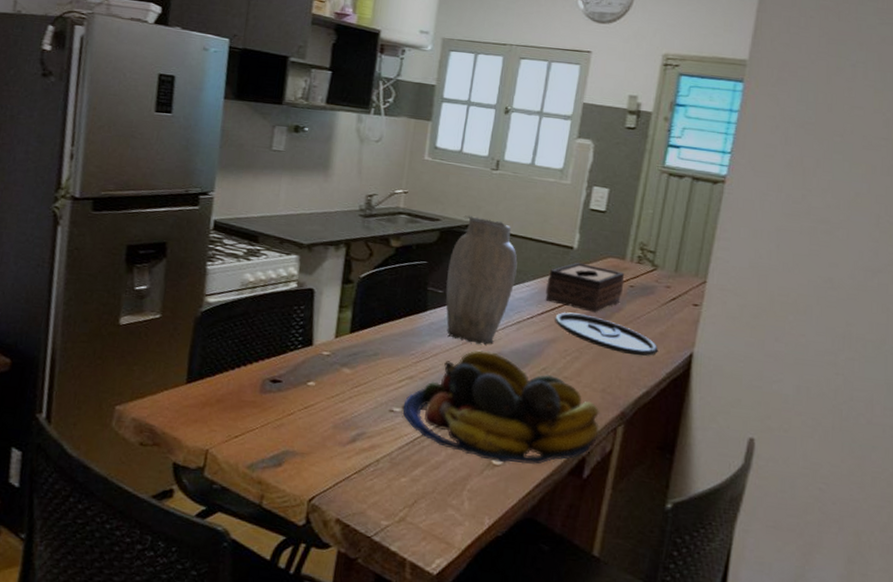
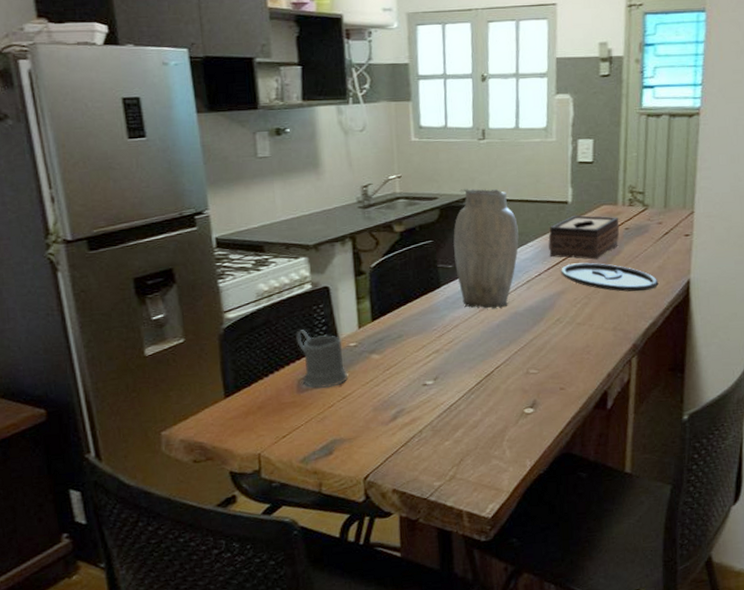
mug: none [268,328,316,394] -> present [296,330,347,388]
fruit bowl: present [403,350,600,464] -> none [434,313,616,411]

